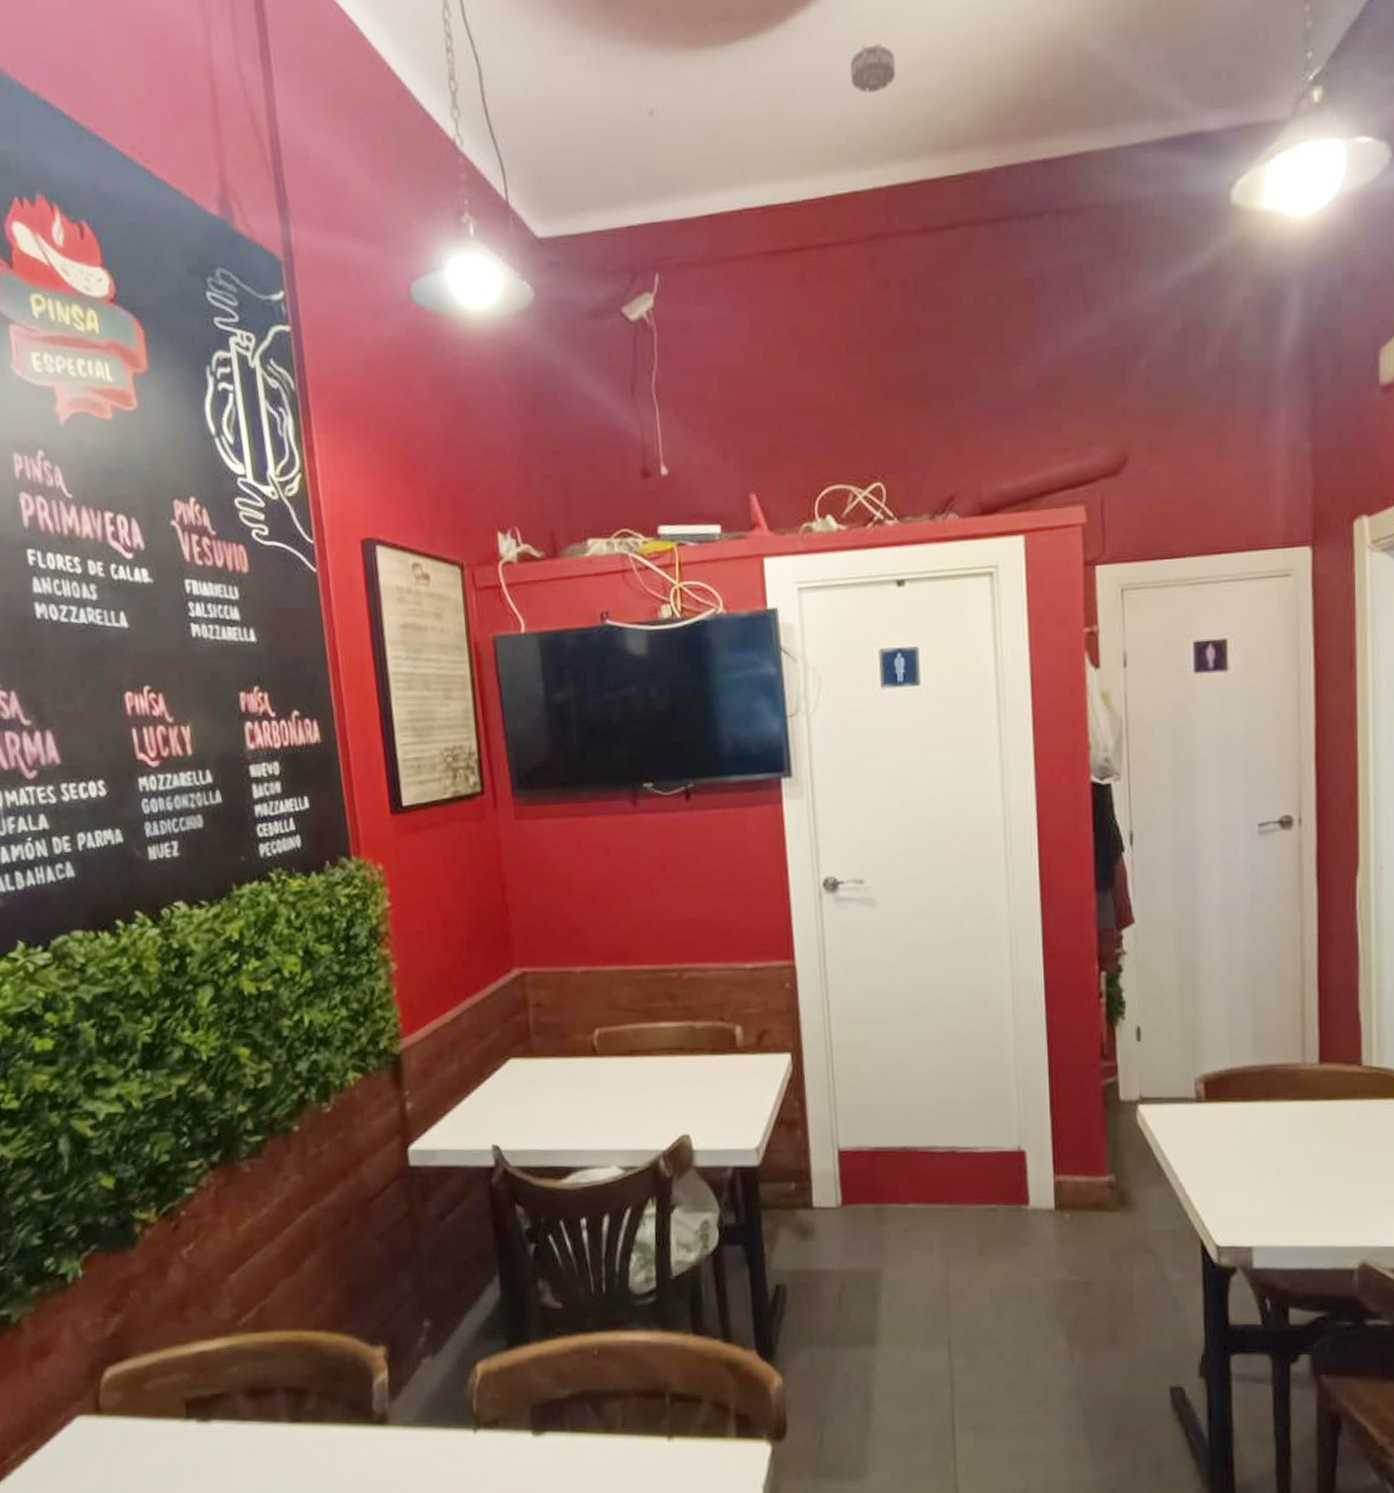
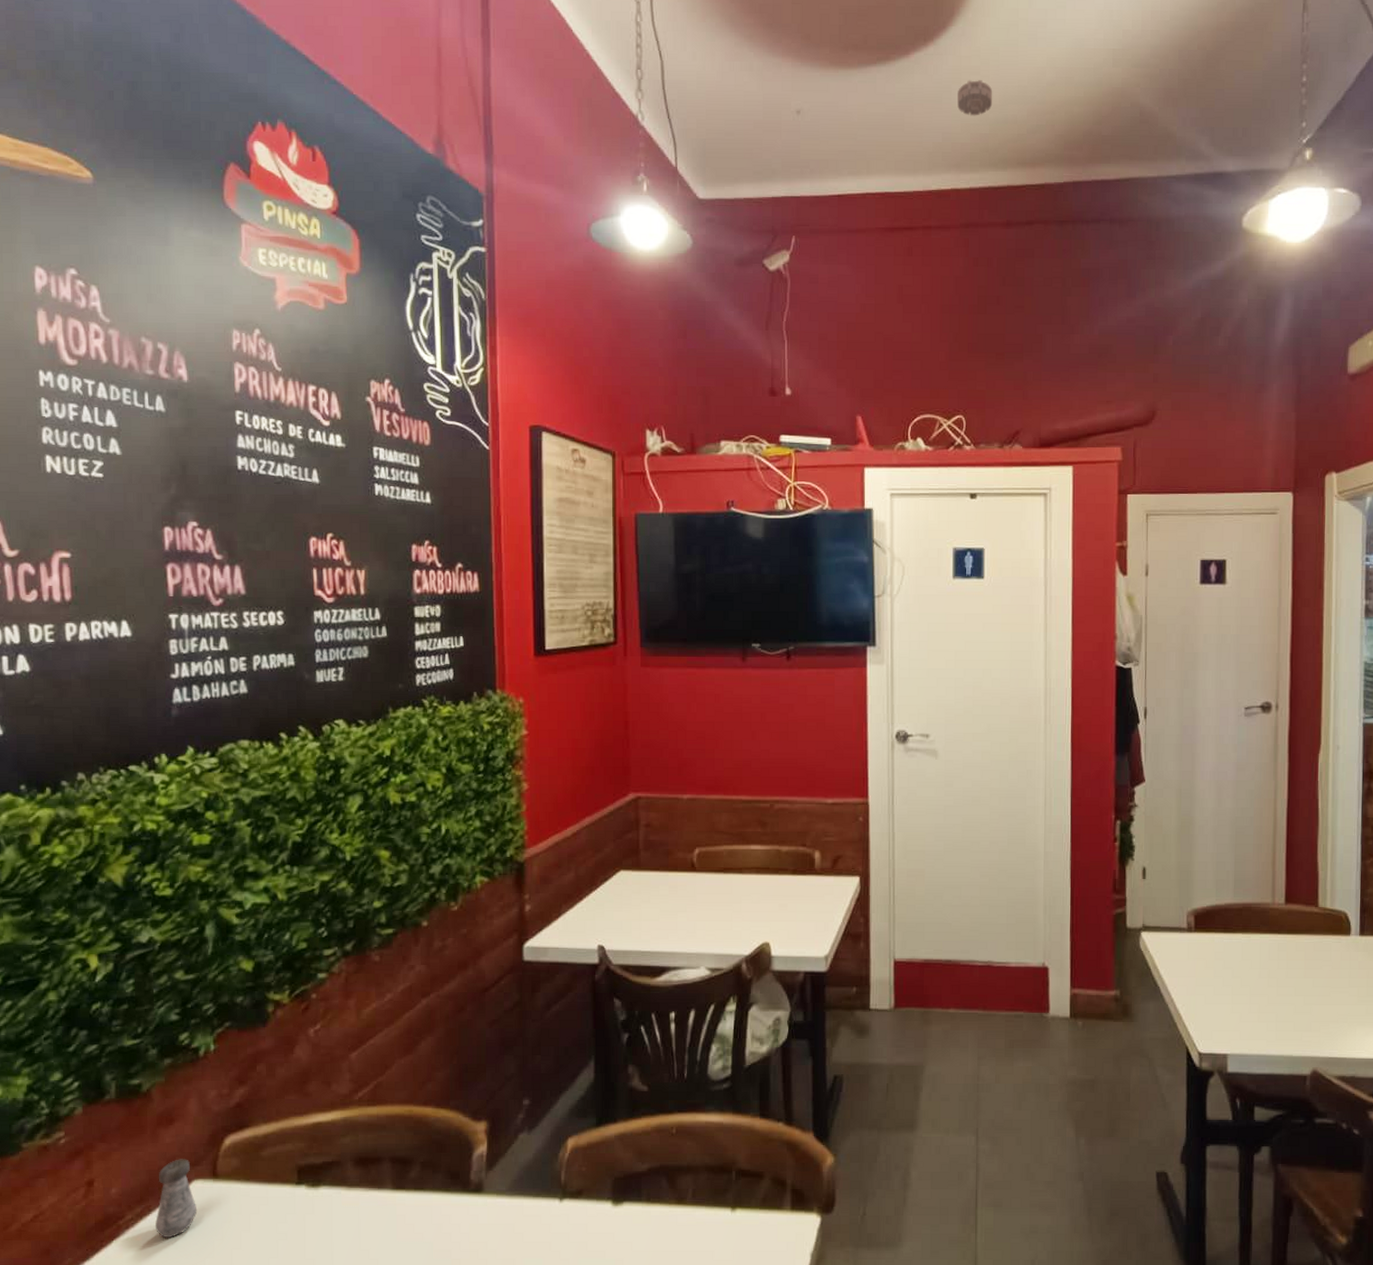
salt shaker: none [39,1394,84,1478] -> present [154,1159,198,1238]

